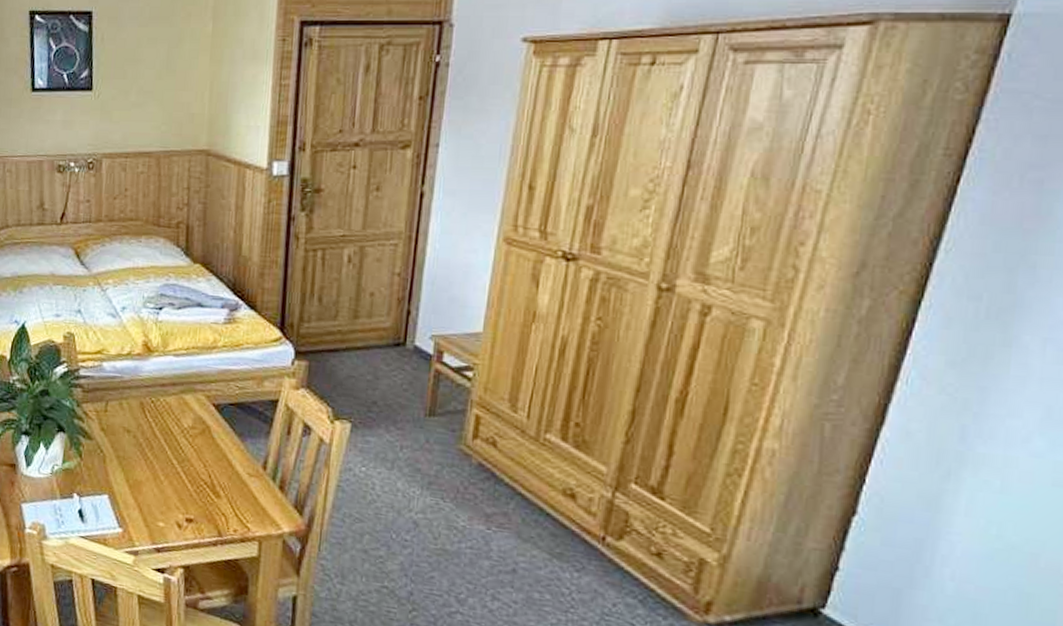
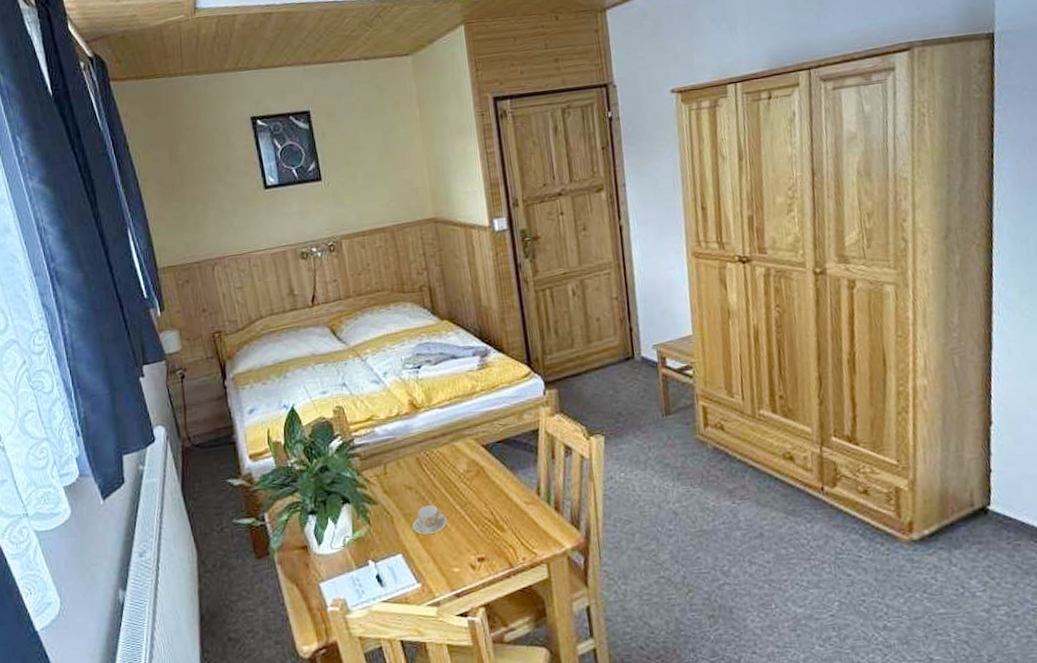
teacup: none [123,452,162,483] -> present [412,505,448,535]

